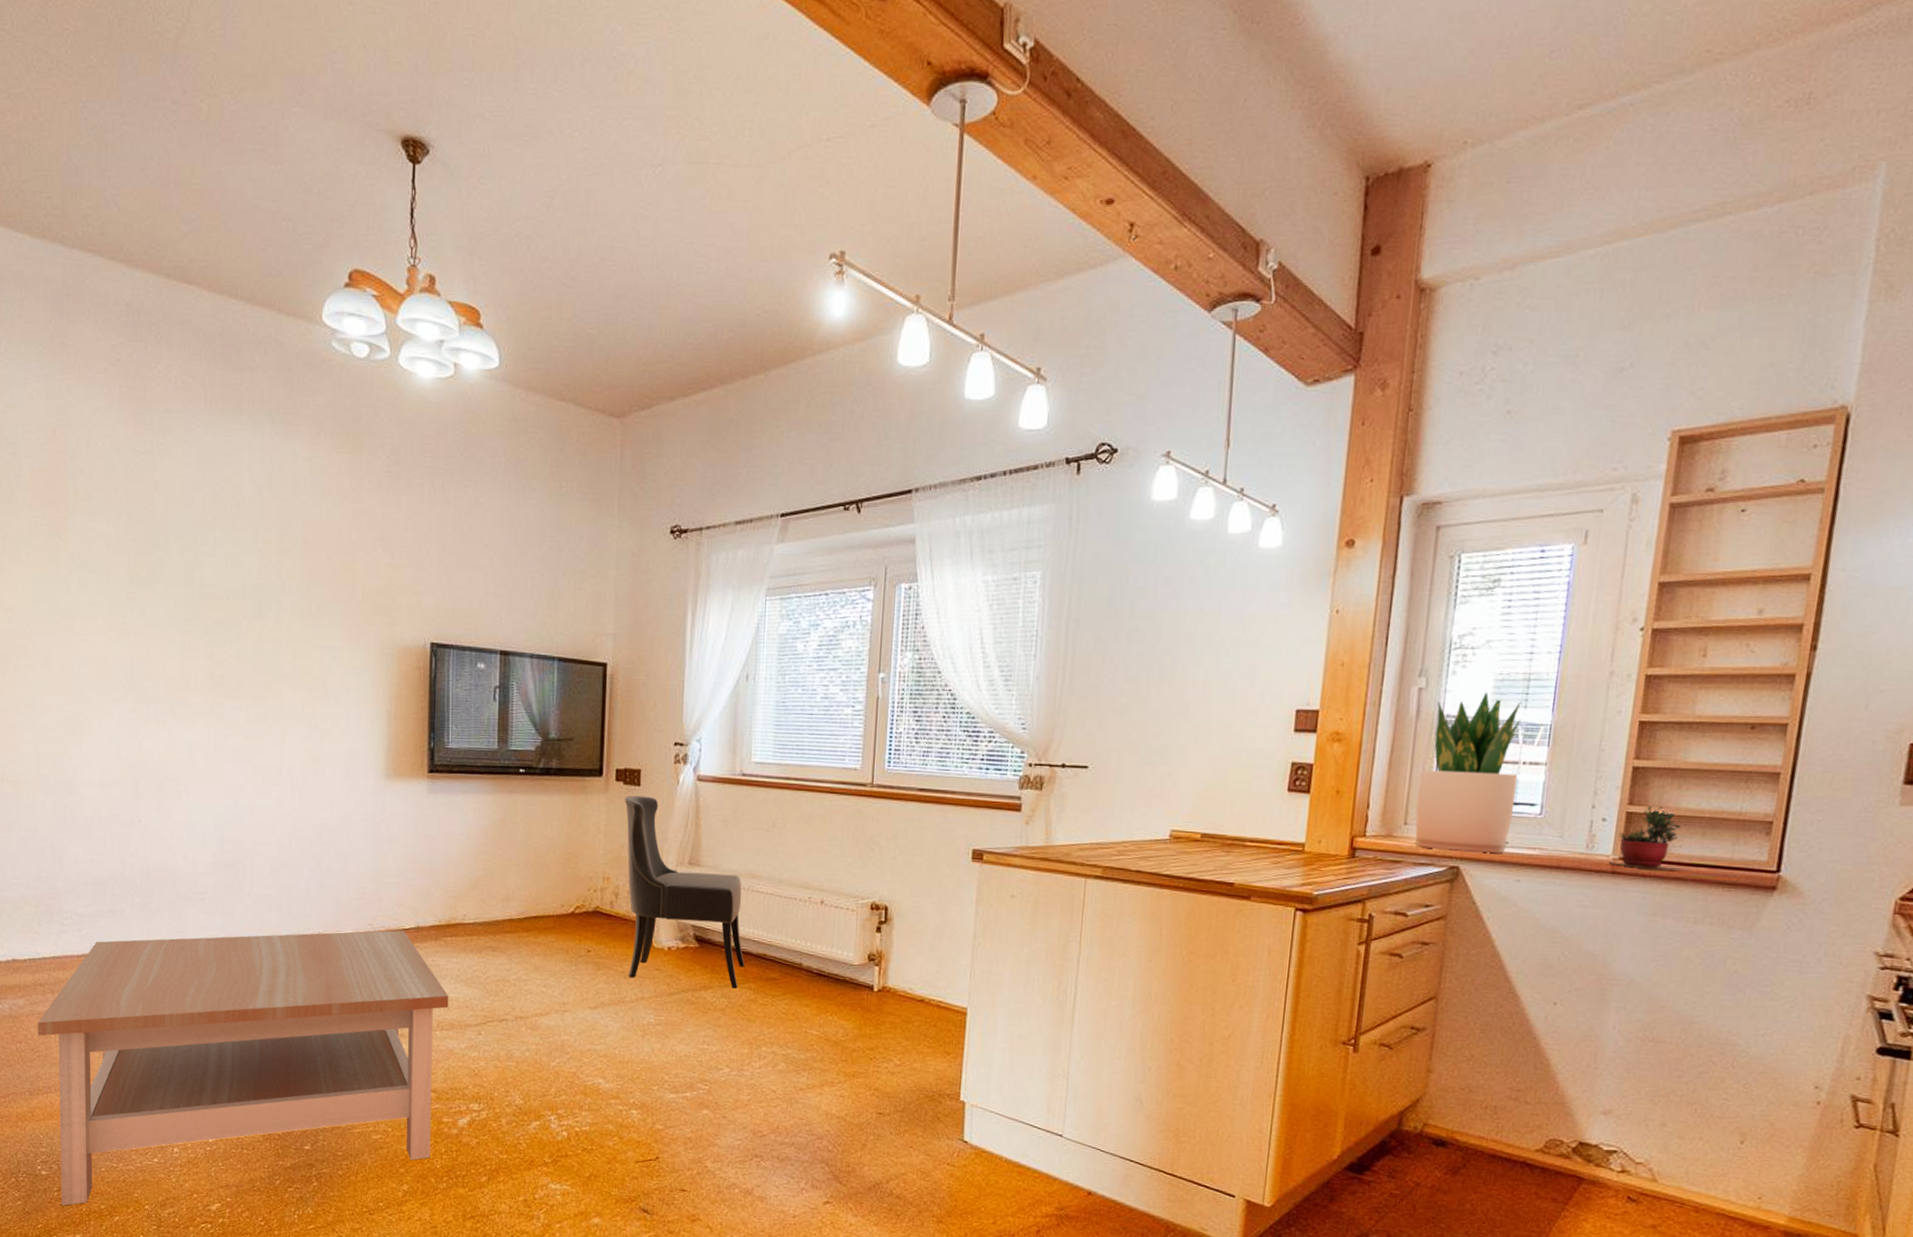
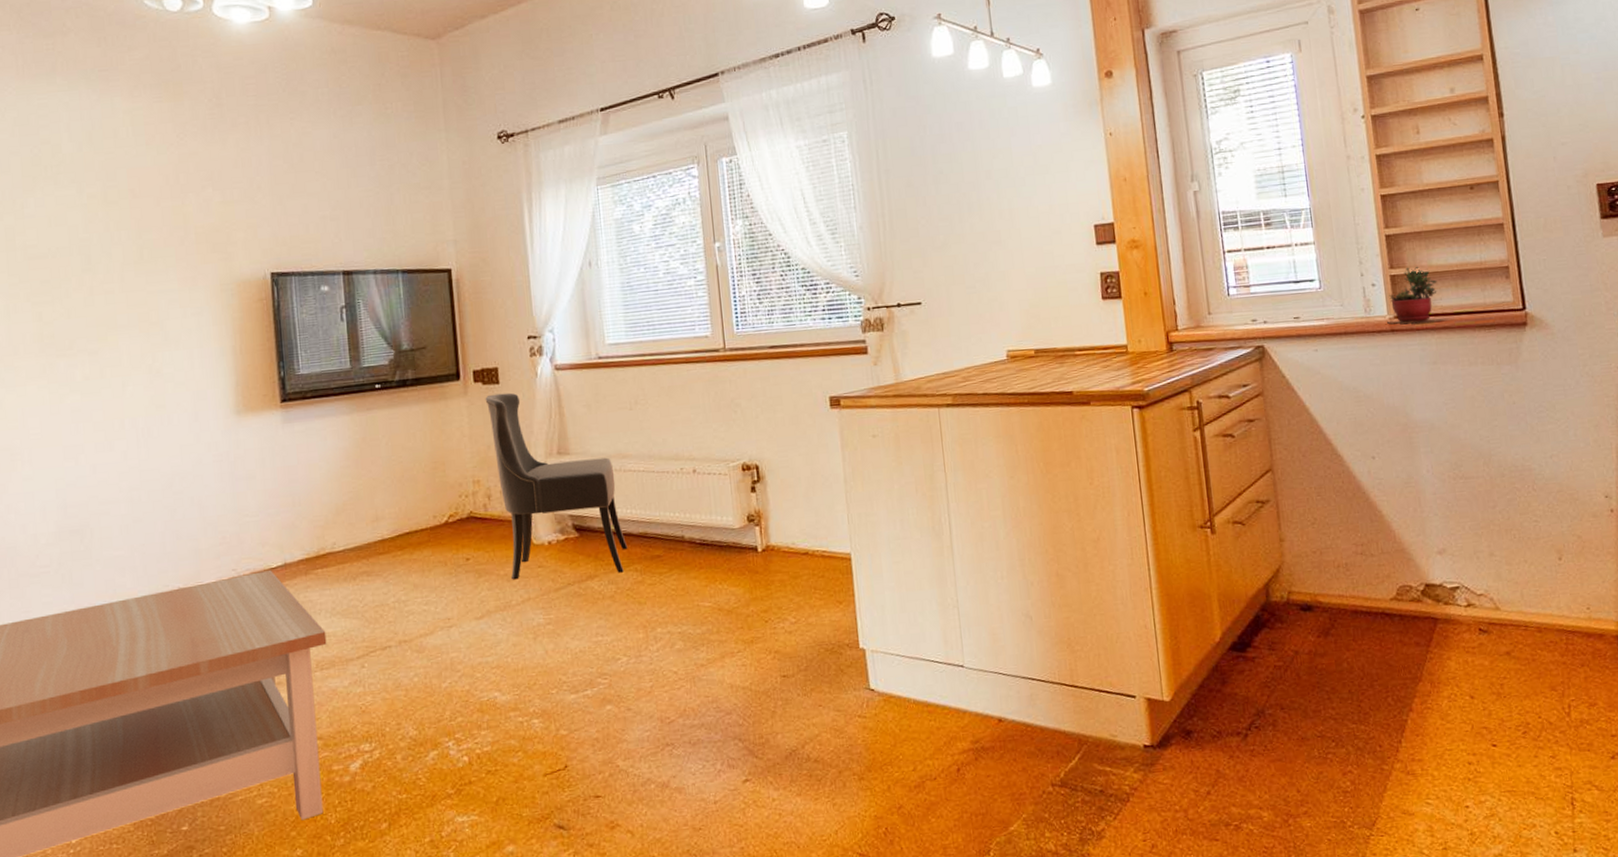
planter: present [1415,693,1521,854] -> none [1211,188,1299,334]

